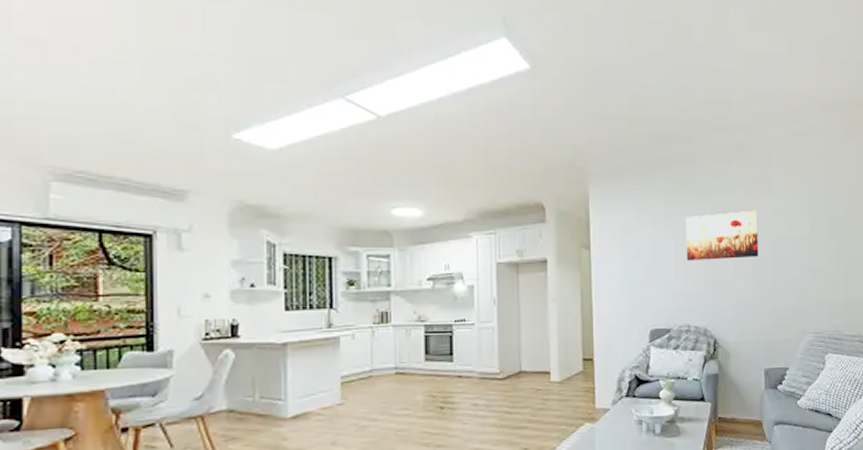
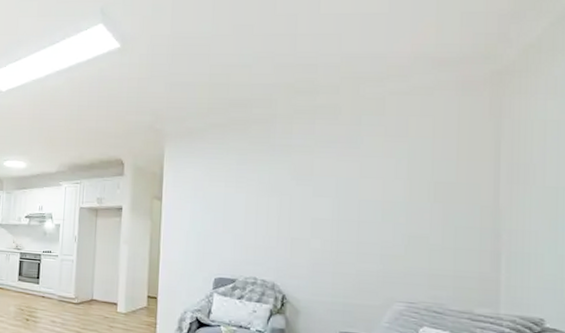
wall art: present [685,210,759,262] -> none [257,171,342,218]

